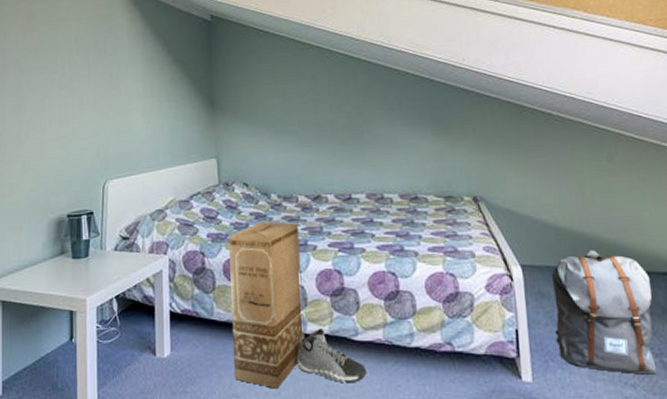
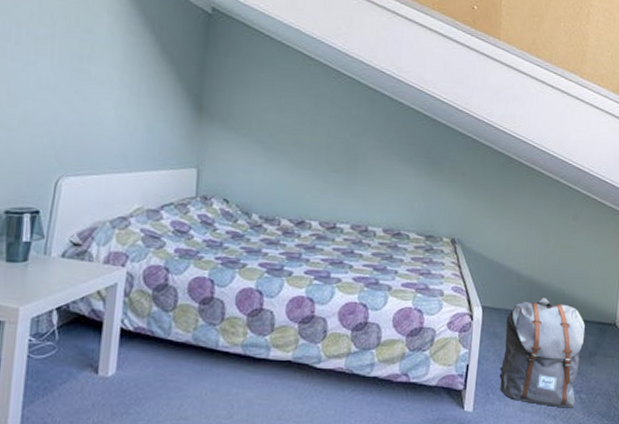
cardboard box: present [229,222,305,389] -> none [184,242,277,412]
sneaker: present [297,329,367,382] -> none [254,355,324,407]

